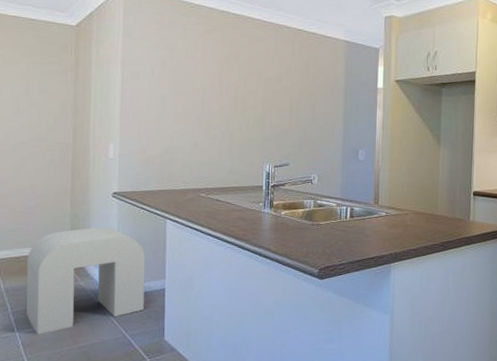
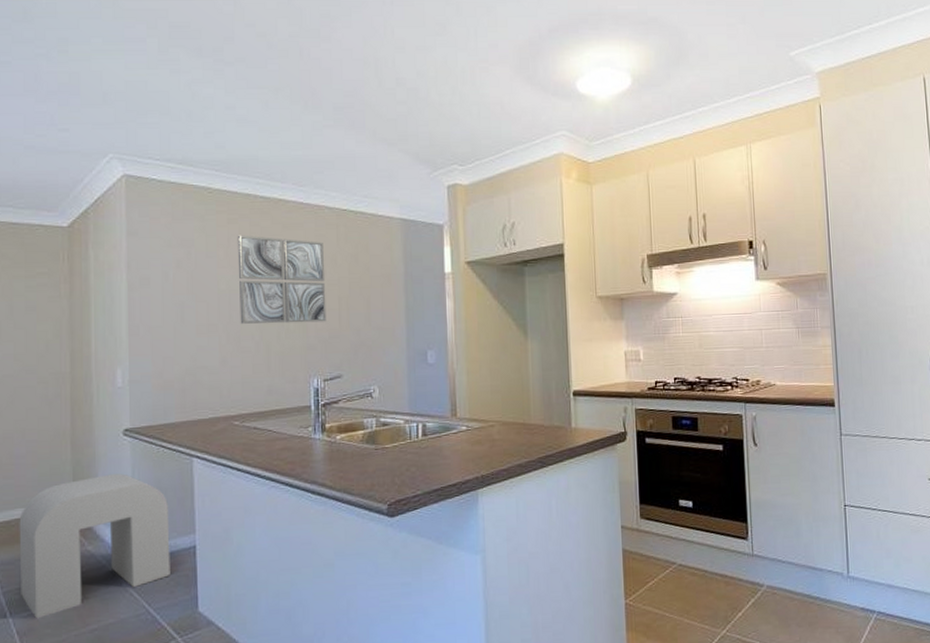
wall art: none [210,43,281,120] -> present [237,235,327,324]

